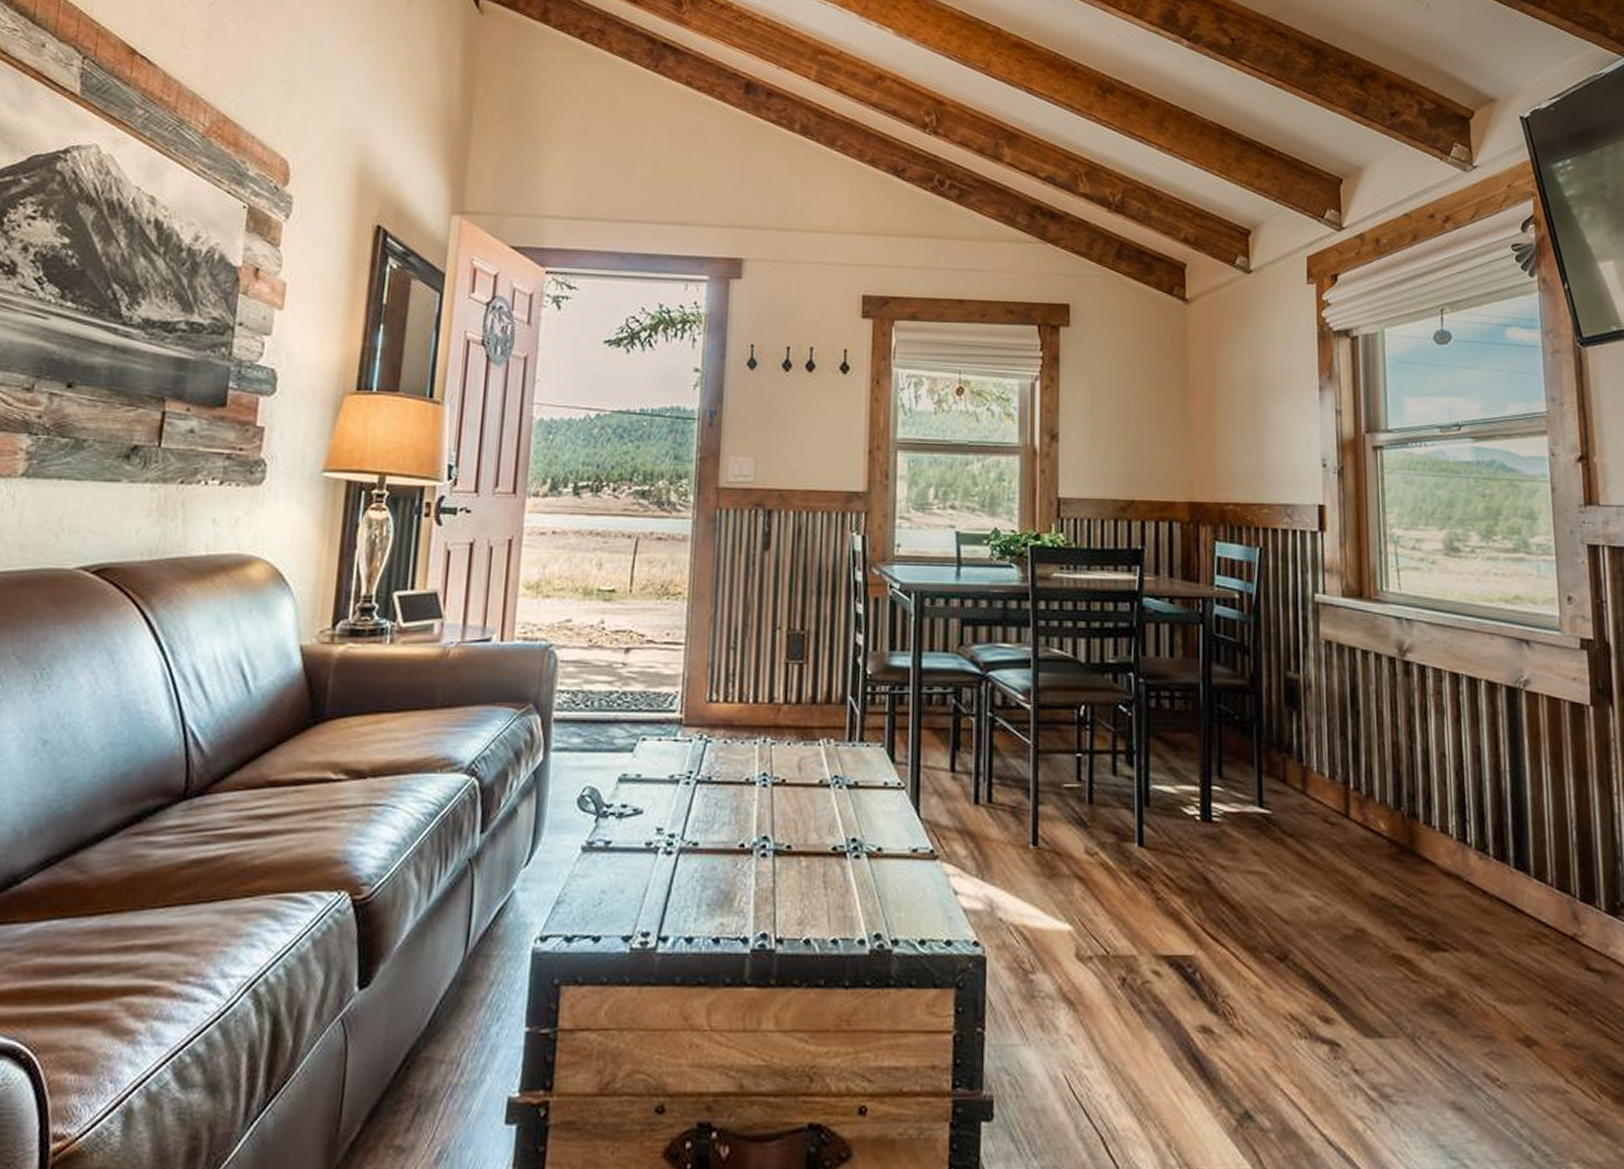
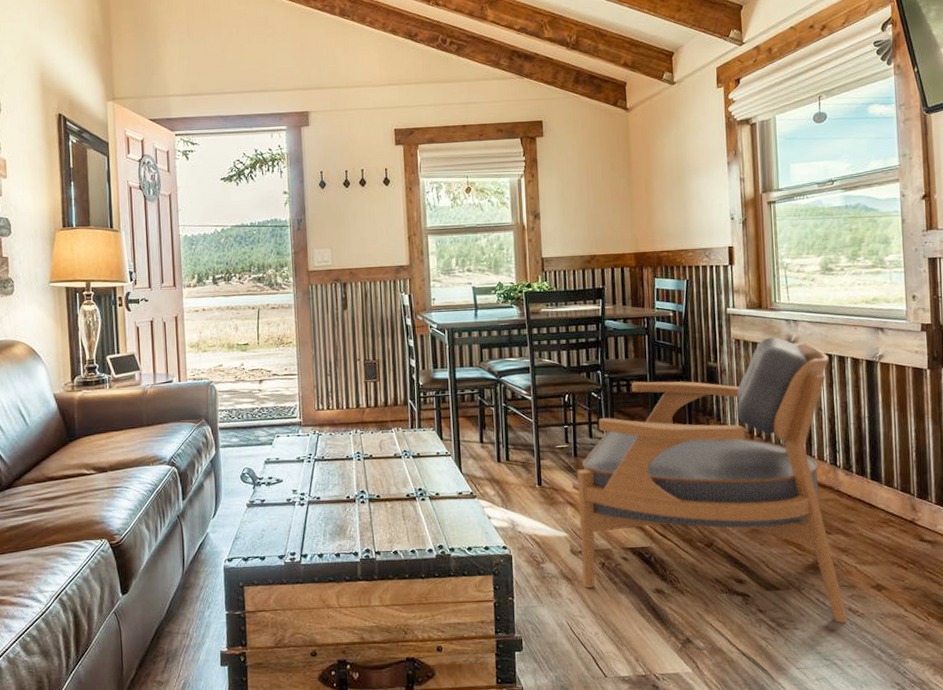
armchair: none [1091,642,1484,1099] -> present [576,337,848,624]

